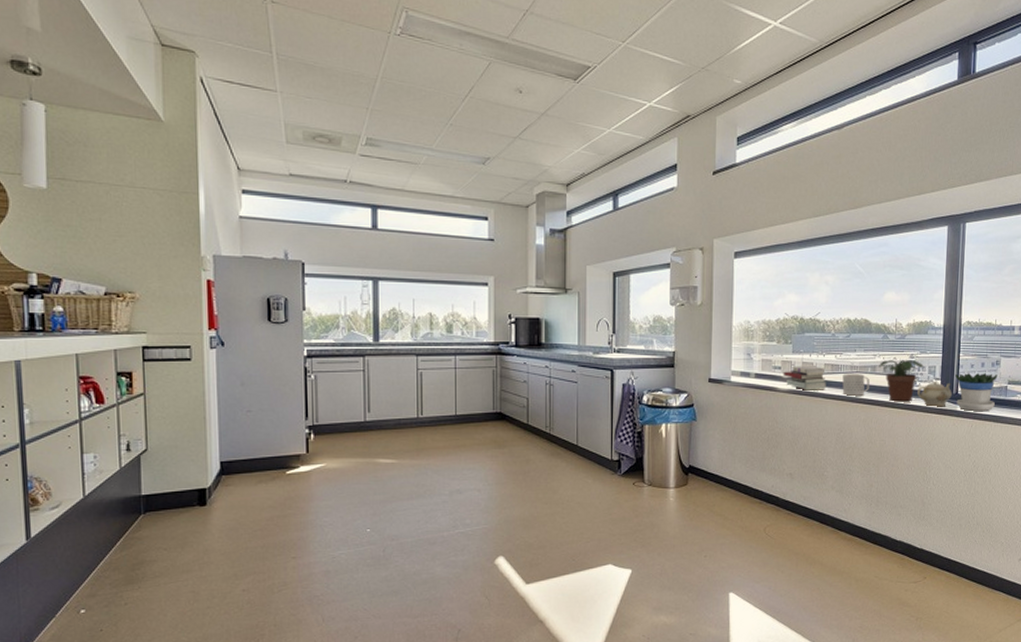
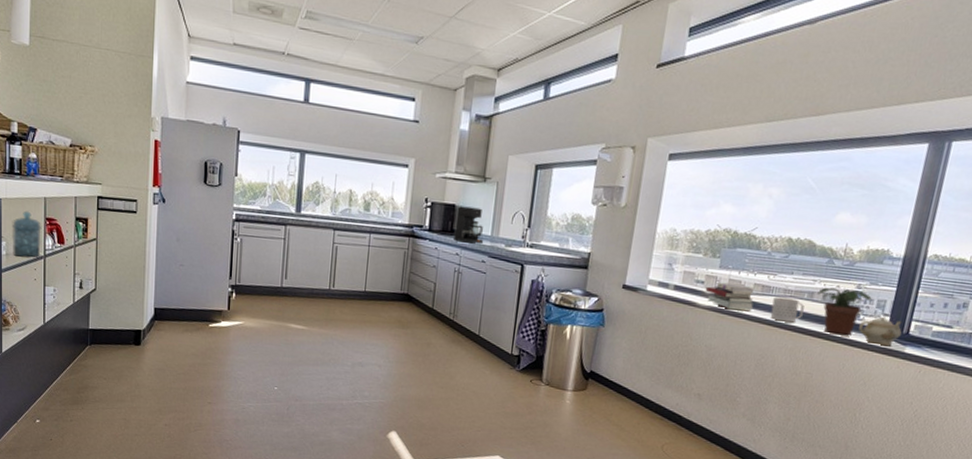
canister: none [35,371,74,424] -> present [12,210,41,257]
coffee maker: none [542,319,572,355] -> present [454,205,484,245]
flowerpot: present [955,373,998,411] -> none [904,311,963,358]

